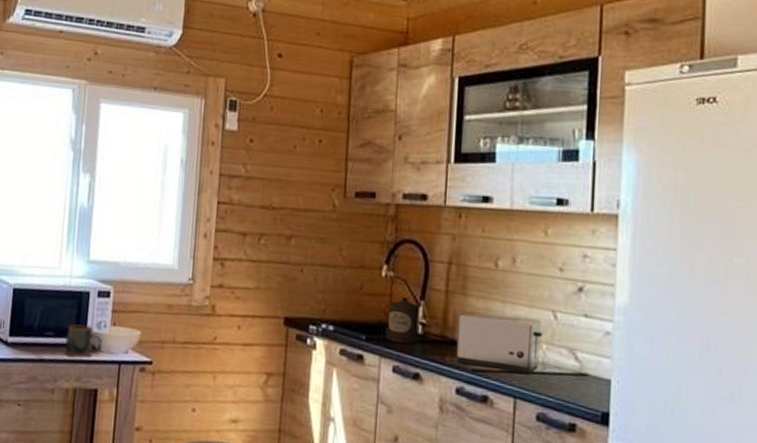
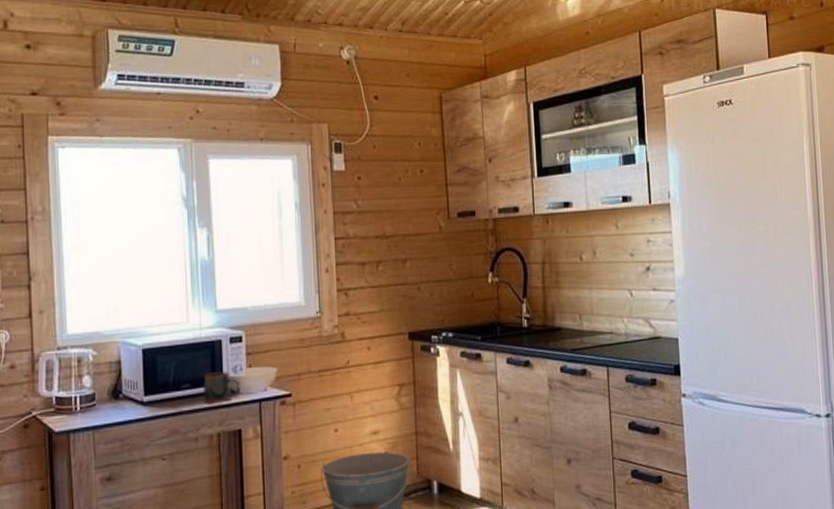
canister: present [387,296,420,344] -> none [497,297,525,338]
toaster: present [455,310,544,375] -> none [555,298,624,348]

